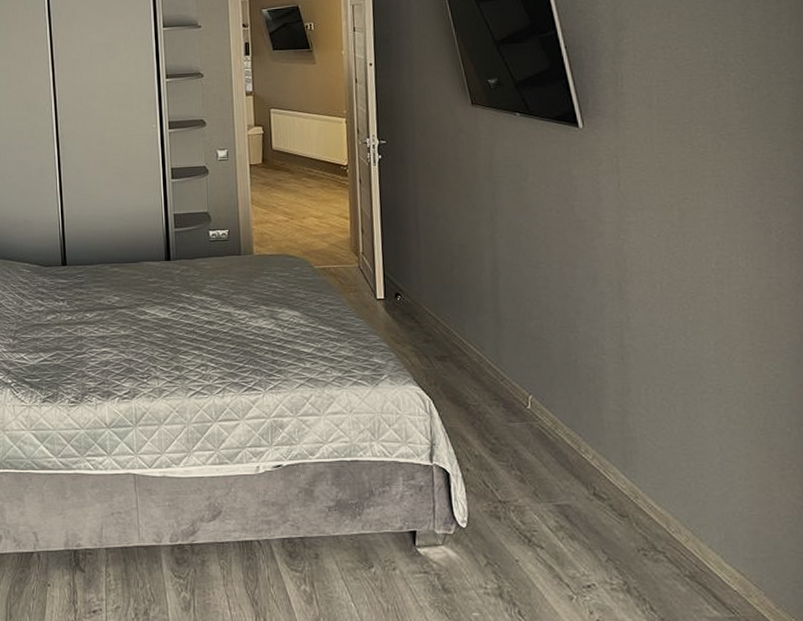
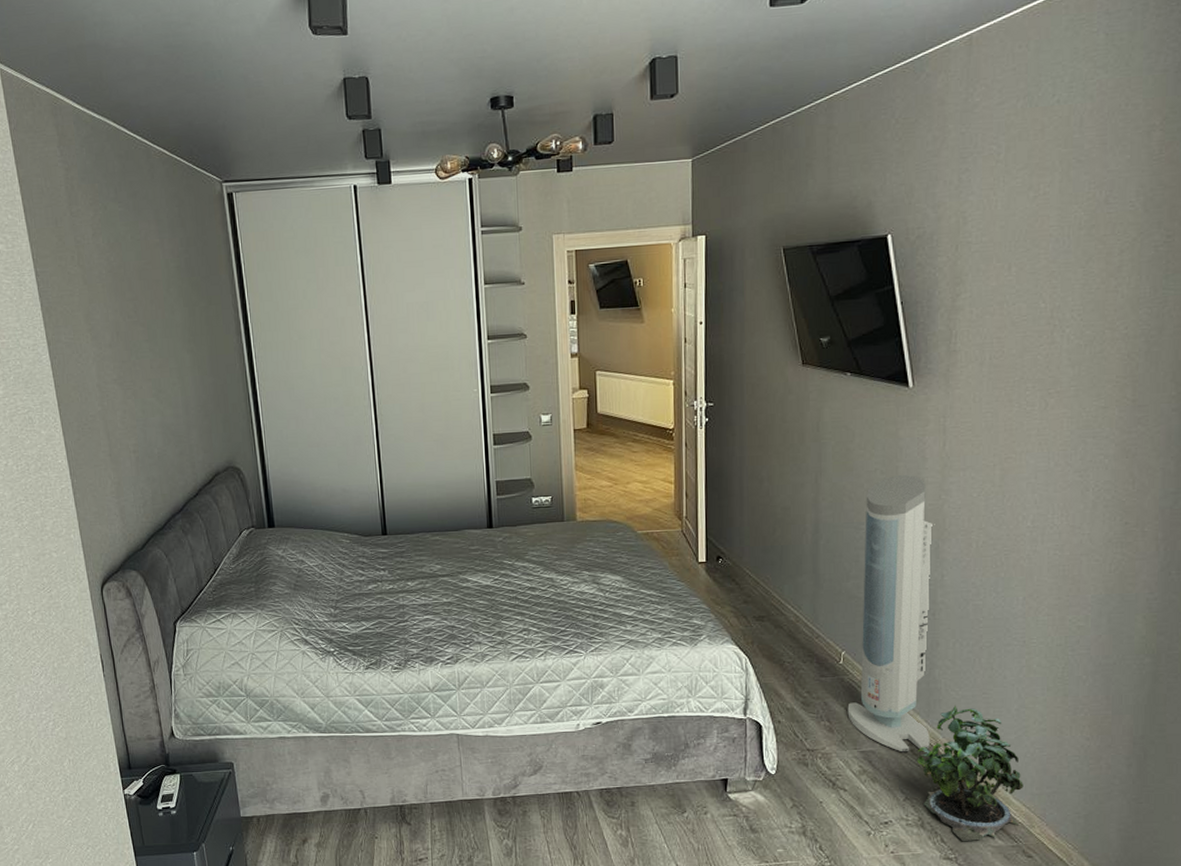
air purifier: none [538,214,630,507] -> present [847,475,935,752]
potted plant: none [617,456,735,610] -> present [917,705,1024,841]

